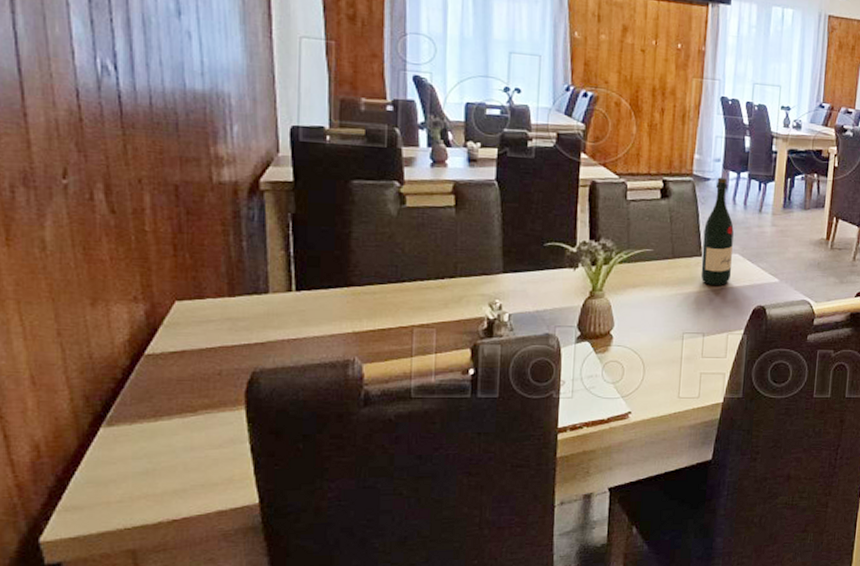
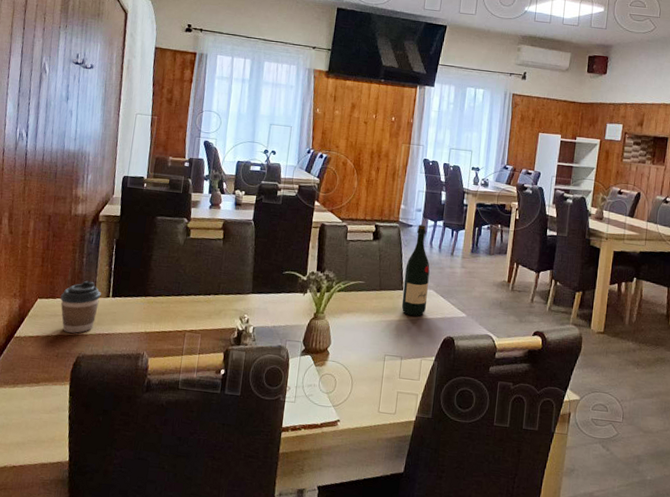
coffee cup: none [212,271,278,342] -> present [60,280,101,333]

